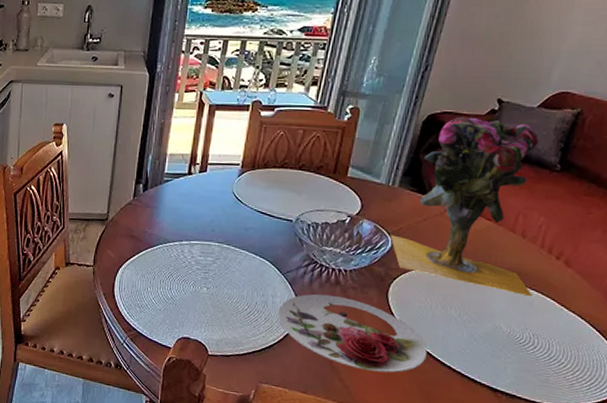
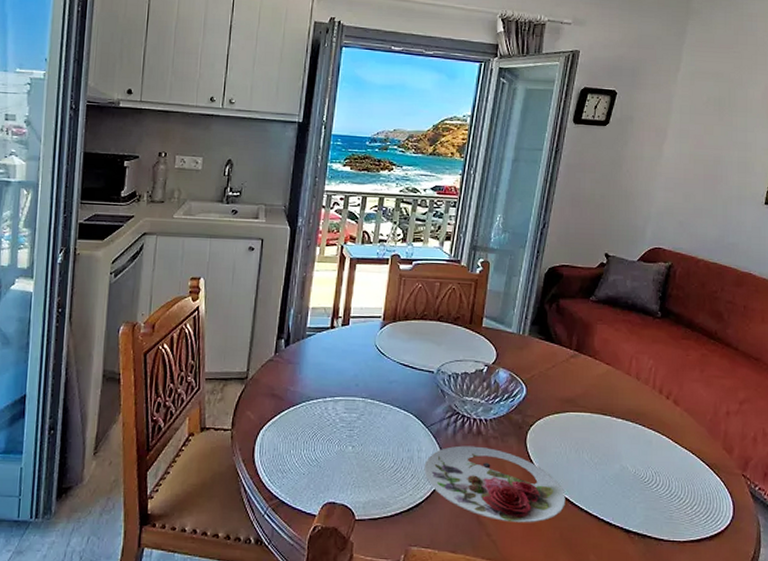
vase: present [390,116,539,297] -> none [524,269,650,436]

